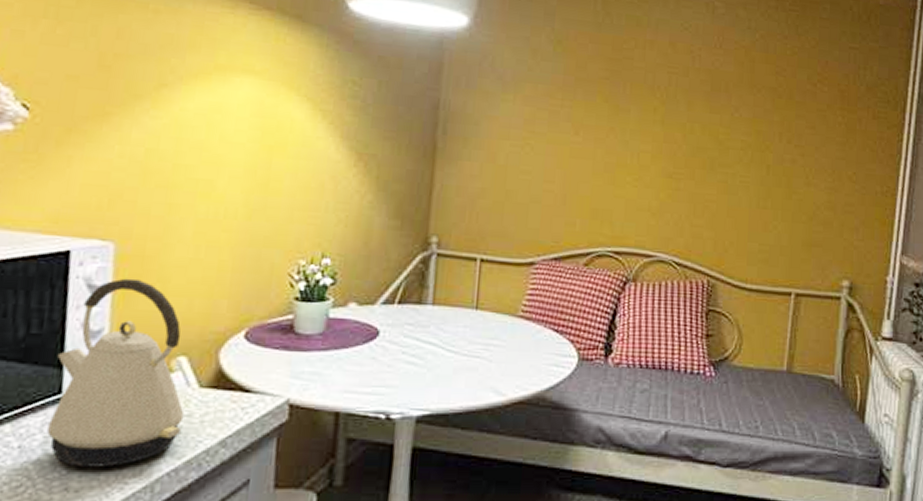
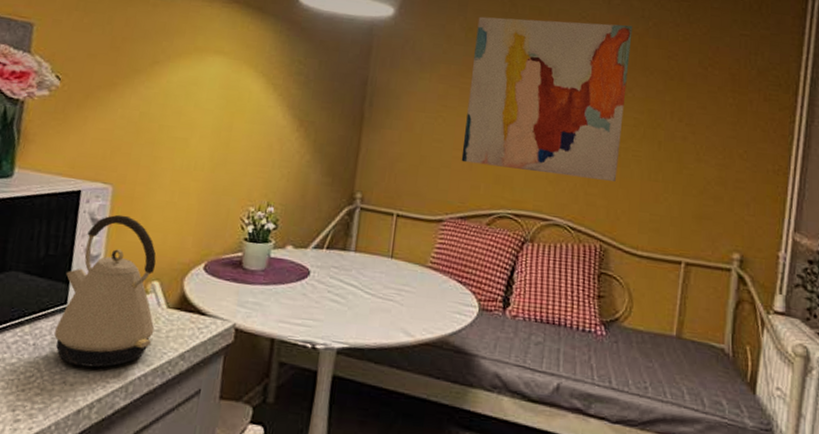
wall art: none [553,27,739,210] -> present [461,16,633,181]

